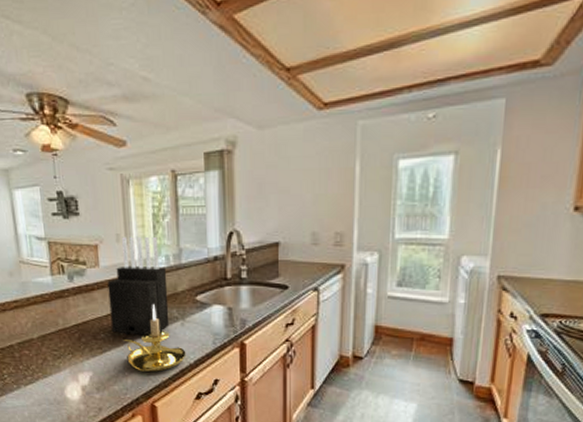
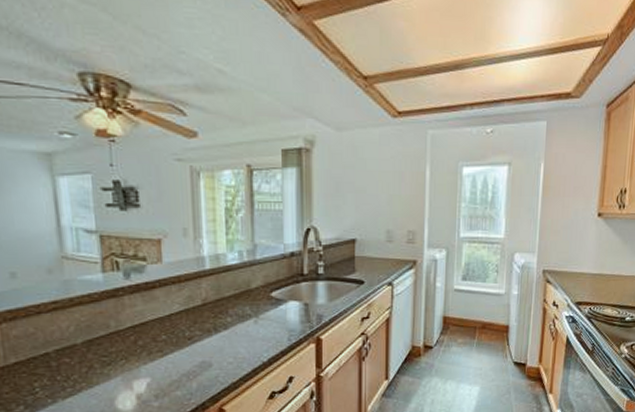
knife block: present [107,236,170,336] -> none [171,231,242,336]
candle holder: present [123,303,186,372] -> none [188,301,259,374]

